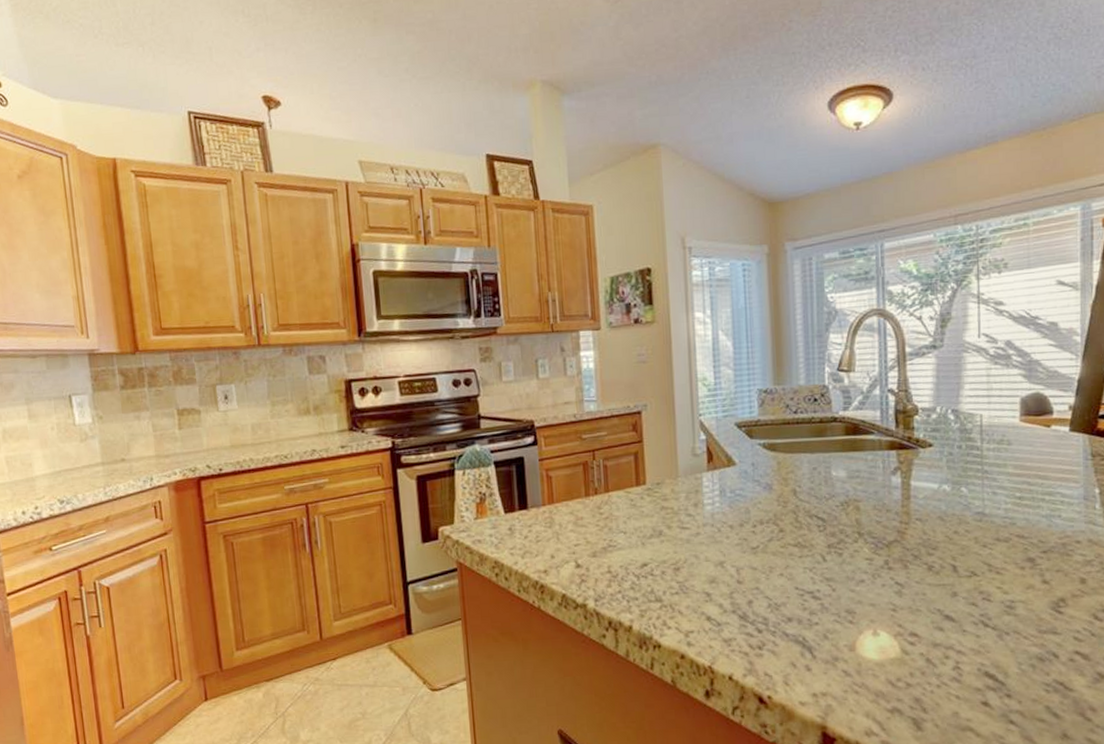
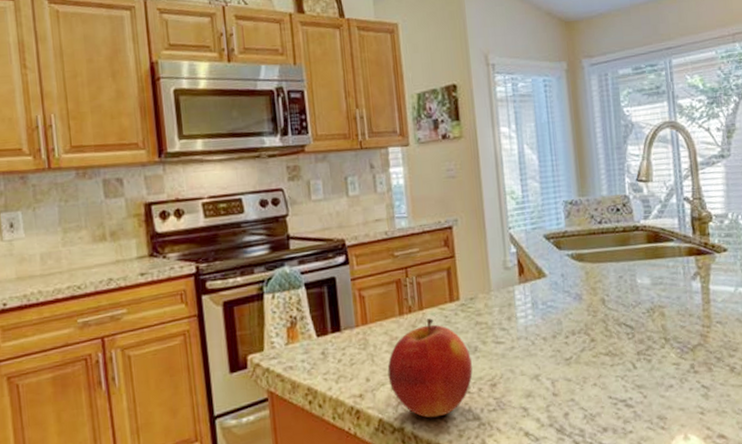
apple: none [572,501,656,597] -> present [387,318,473,418]

